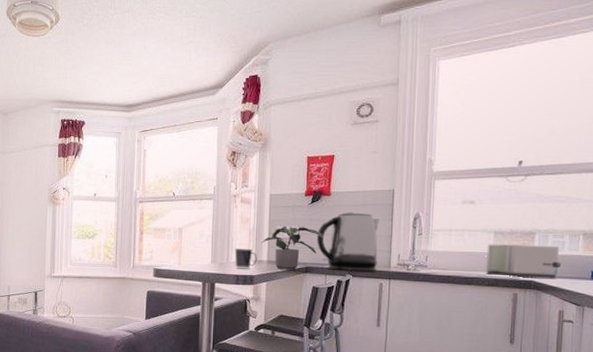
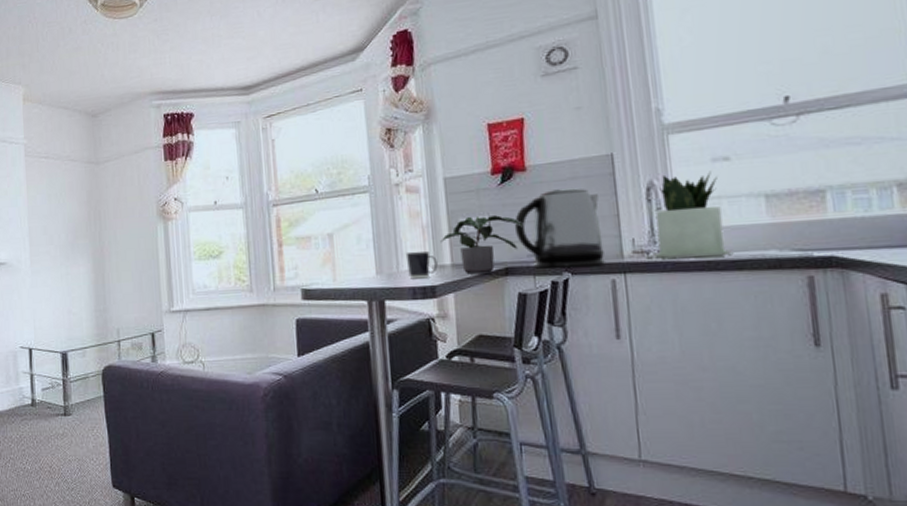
planter: none [412,209,465,274] -> present [654,171,732,259]
toaster: present [486,244,562,279] -> none [758,204,873,254]

